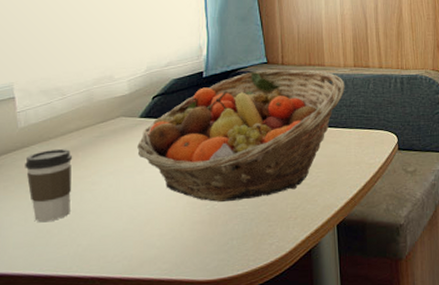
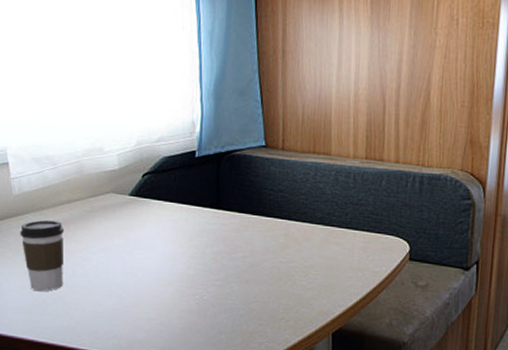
fruit basket: present [137,69,345,203] -> none [127,154,353,294]

